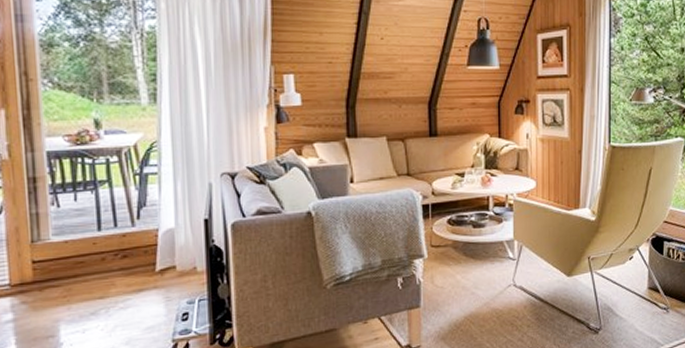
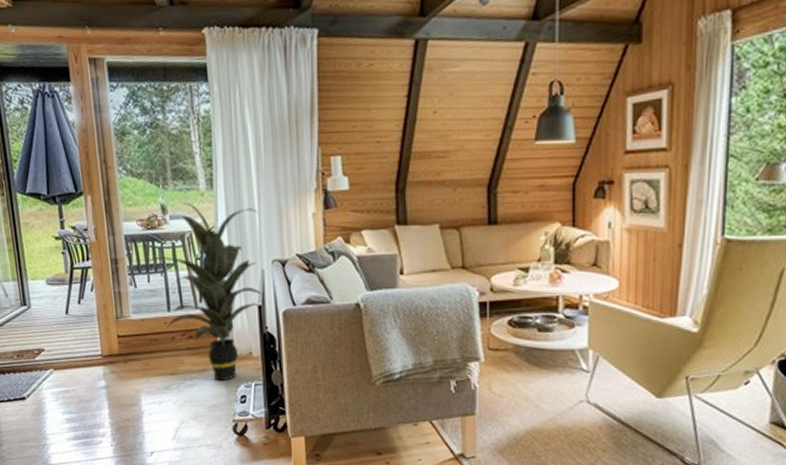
indoor plant: none [73,118,211,301] -> present [146,203,264,381]

